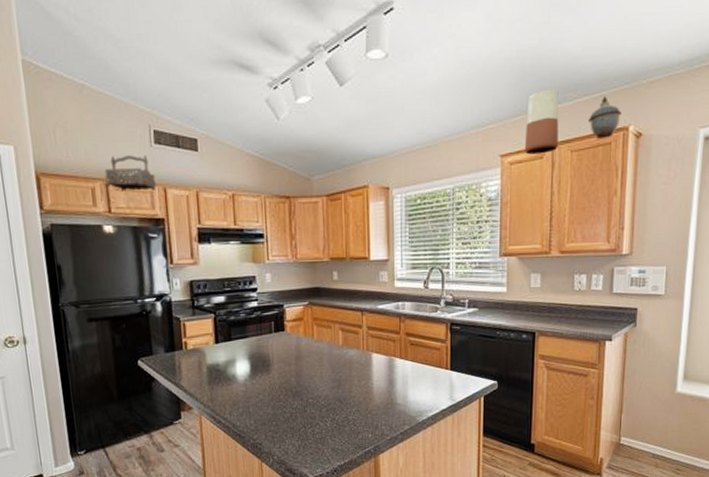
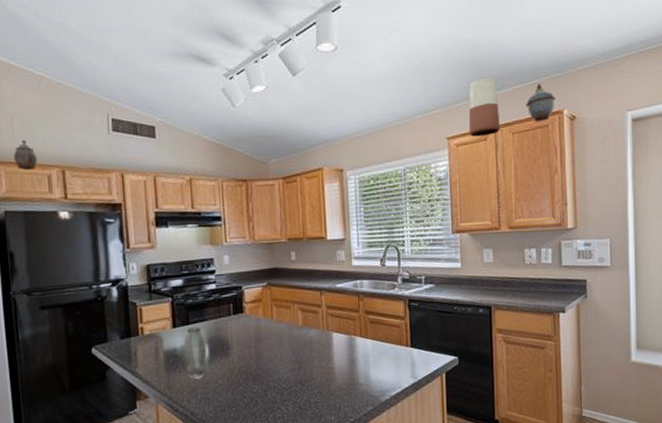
decorative jar: none [57,152,81,183] -> present [14,140,38,171]
decorative basket: present [104,155,156,191] -> none [61,142,114,178]
vase: none [225,343,248,394] -> present [183,327,207,380]

